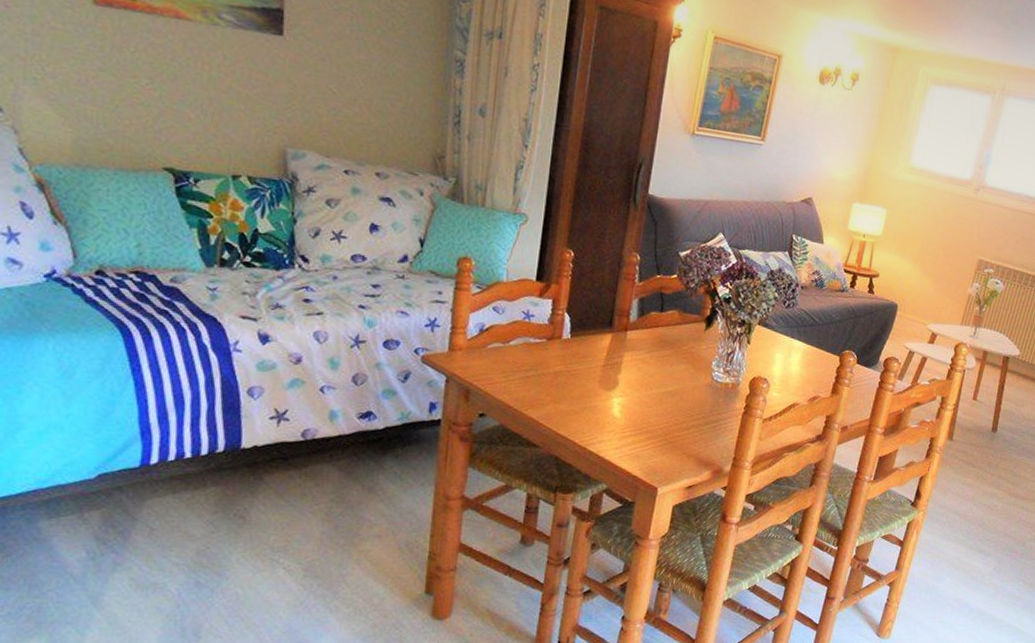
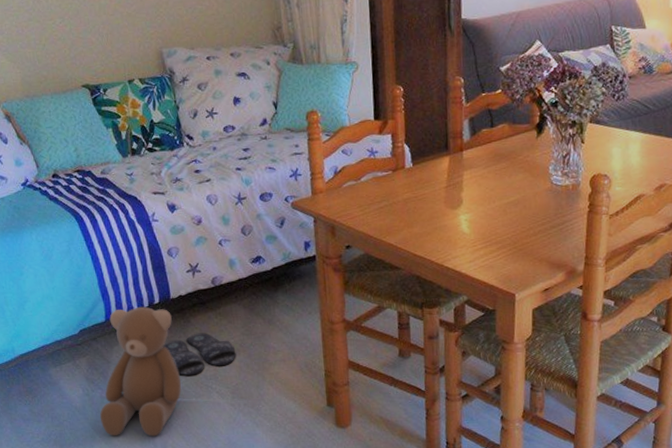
teddy bear: none [106,453,238,618] -> present [99,306,182,437]
slippers: none [217,493,319,546] -> present [162,333,236,377]

